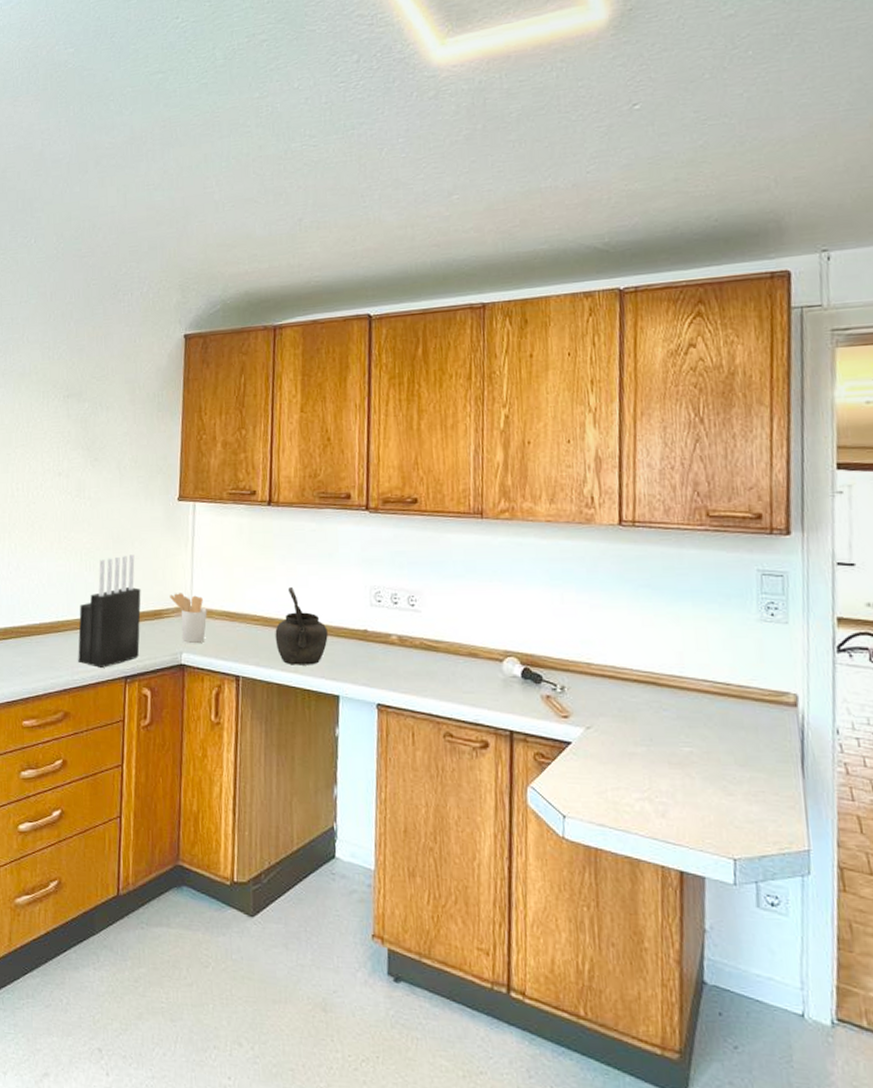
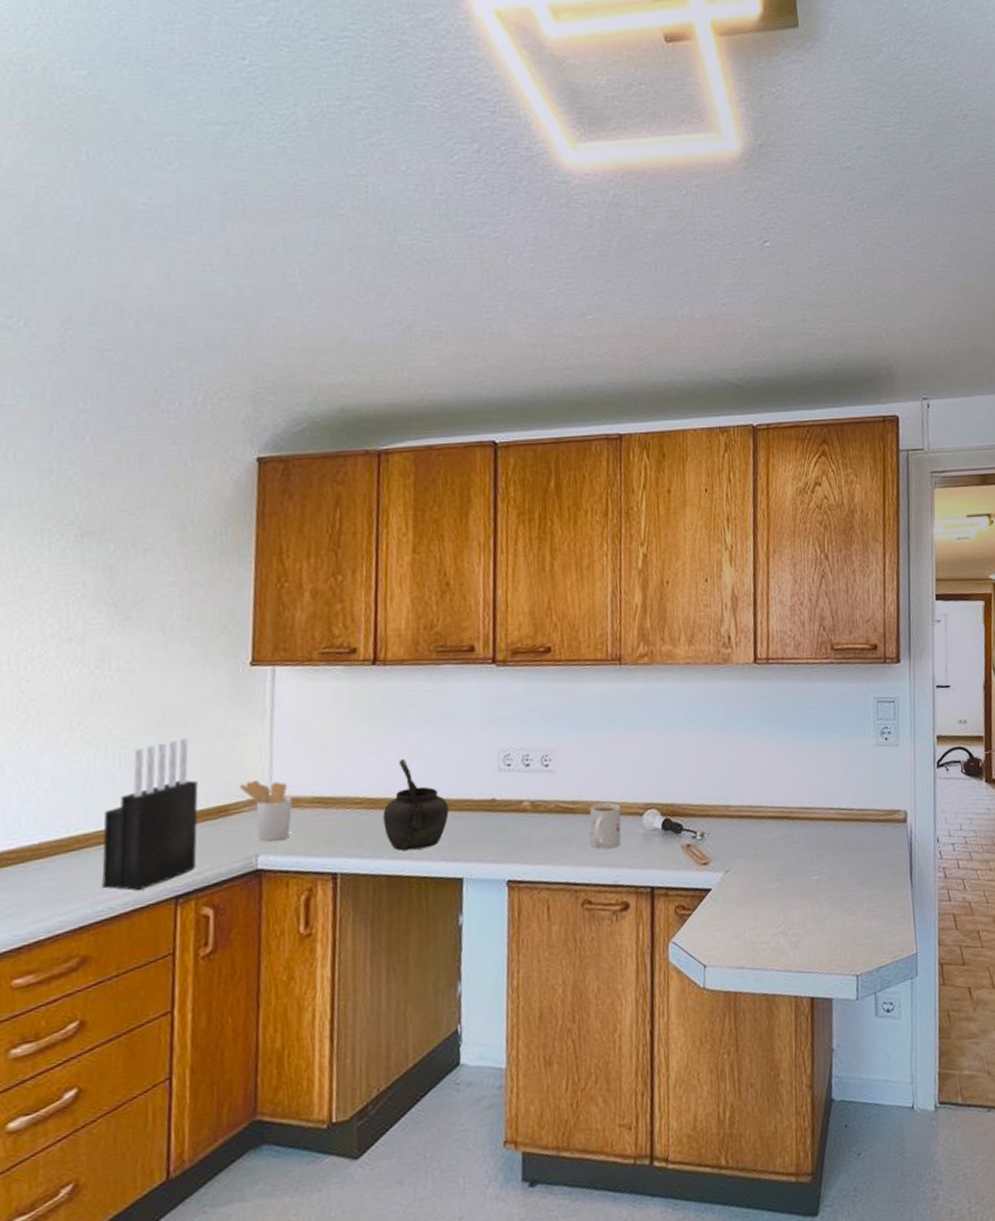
mug: none [451,646,482,688] -> present [589,802,622,850]

